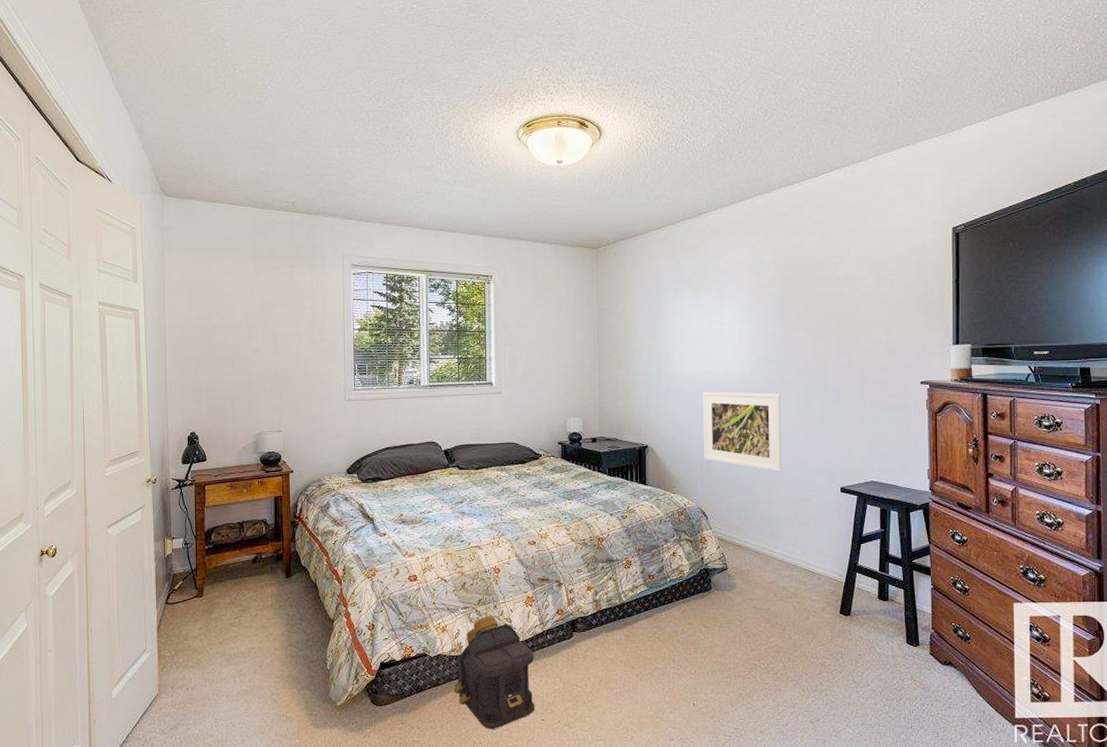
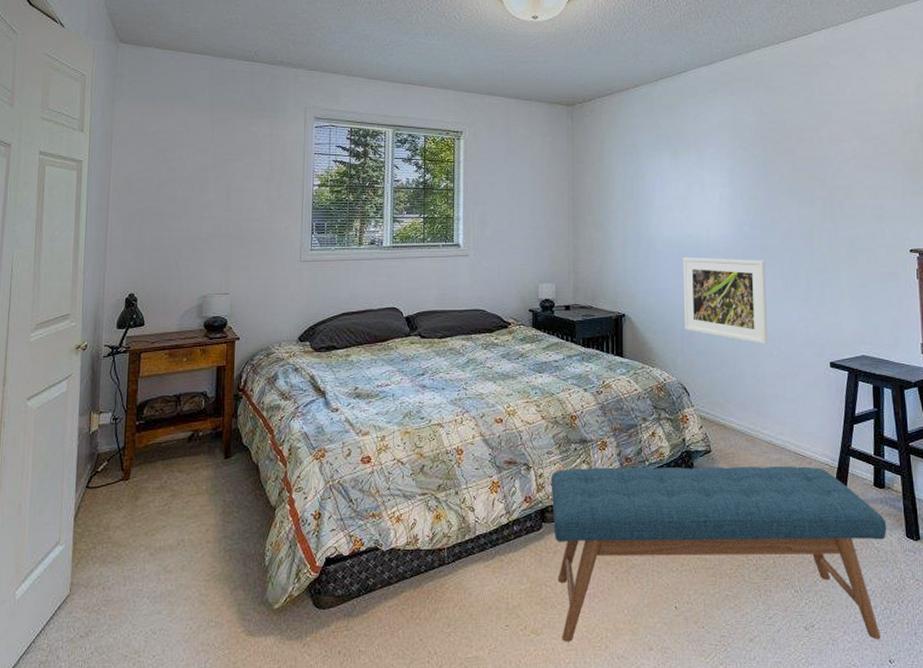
backpack: present [454,615,535,729] -> none [407,503,499,637]
bench: none [580,581,889,734] -> present [551,466,887,642]

